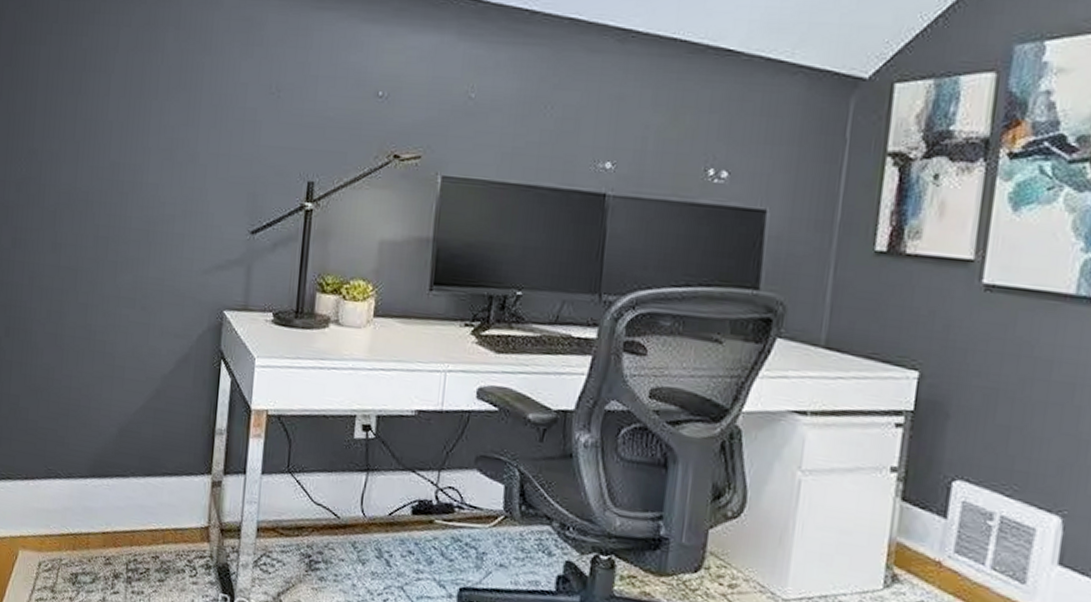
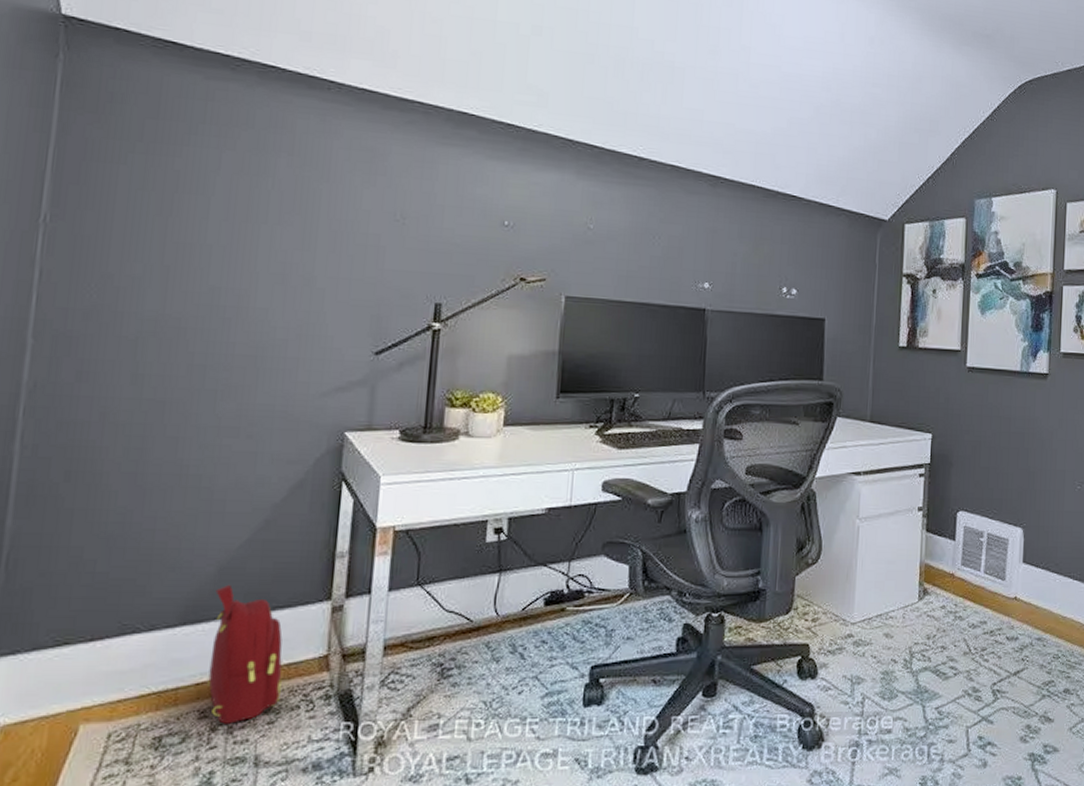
backpack: none [112,445,171,575] -> present [208,584,283,724]

